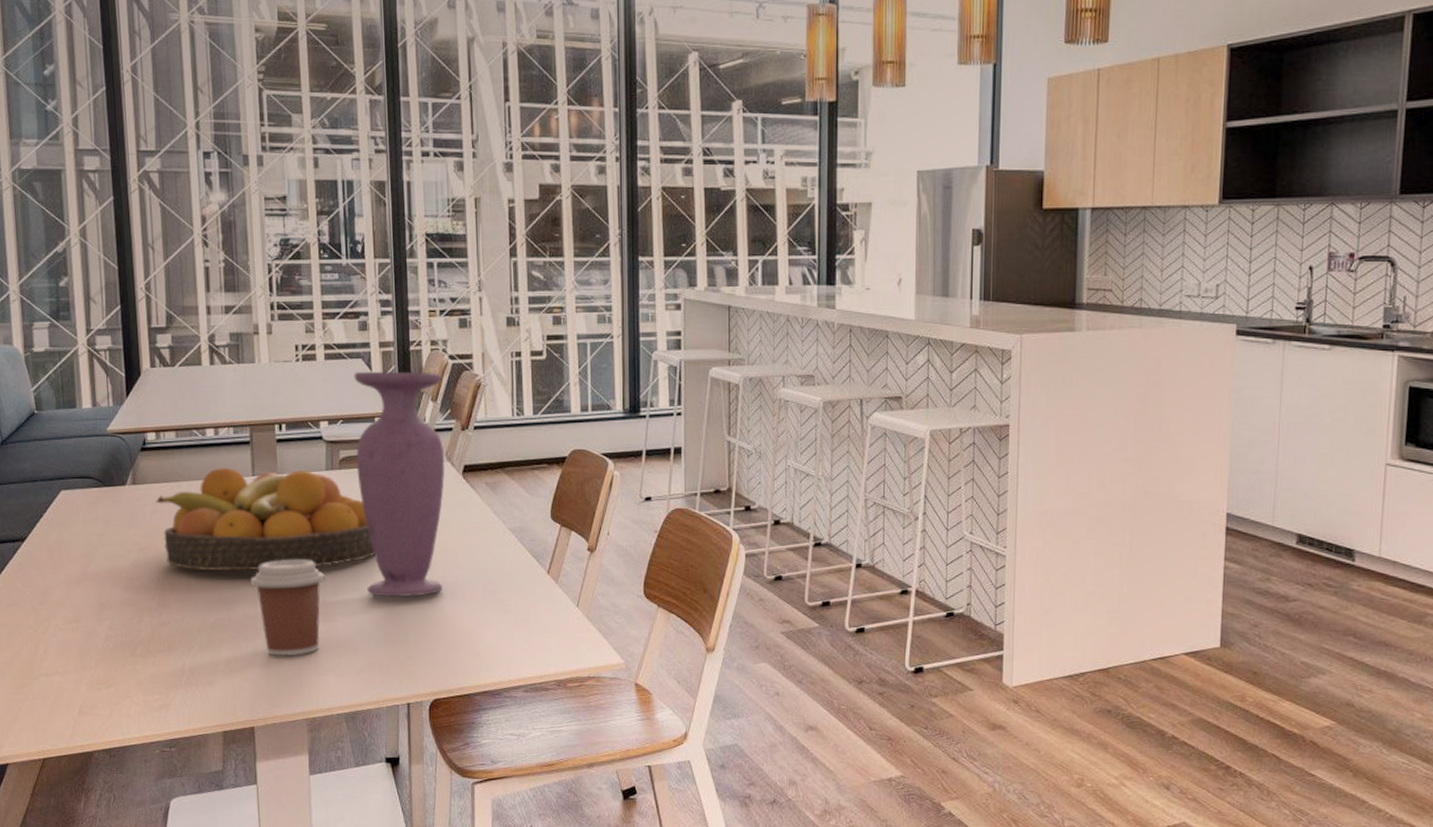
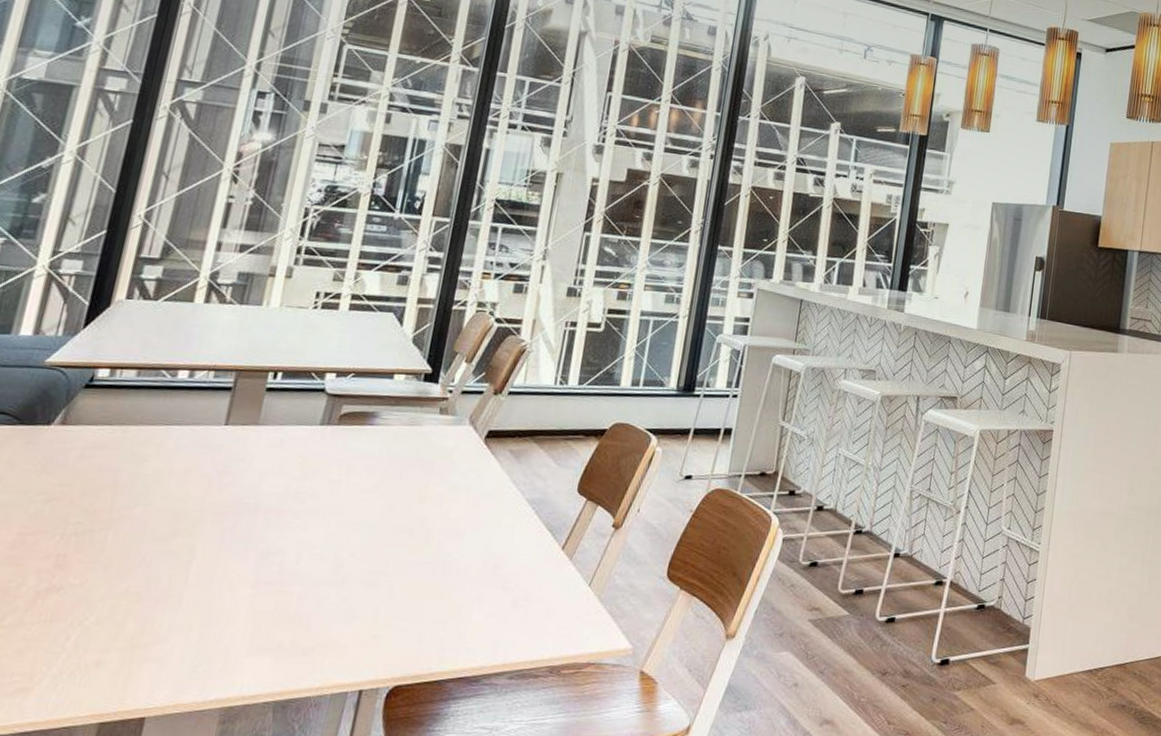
fruit bowl: present [155,468,374,571] -> none [81,413,360,531]
coffee cup: present [250,559,325,656] -> none [188,520,289,632]
vase: present [353,371,445,598] -> none [339,326,483,569]

